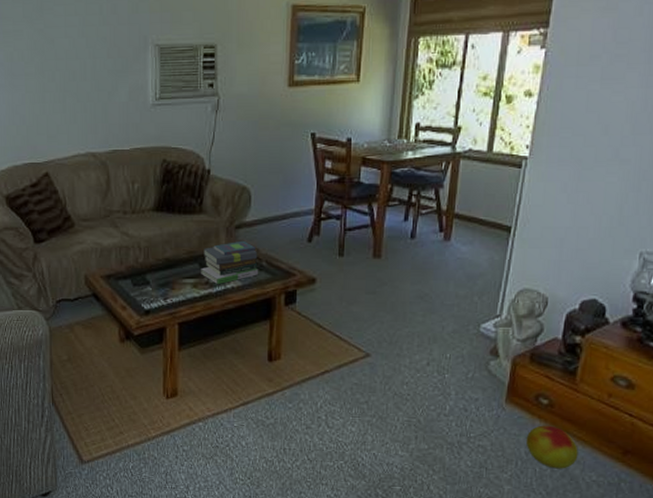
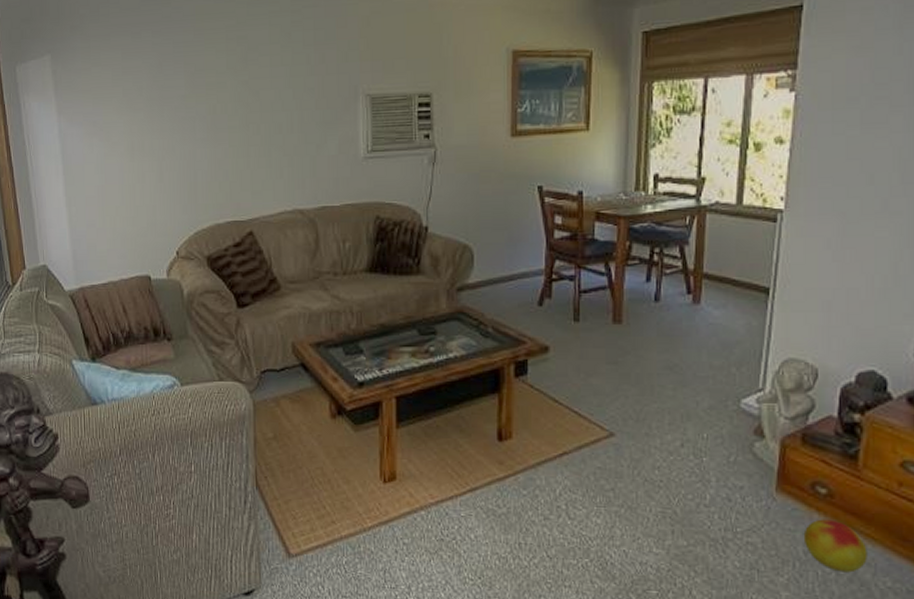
books: present [201,240,258,284] -> none [420,304,483,353]

